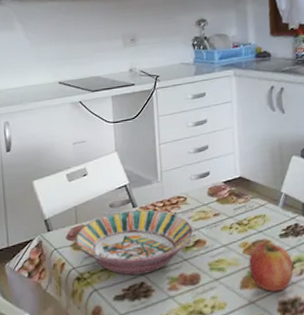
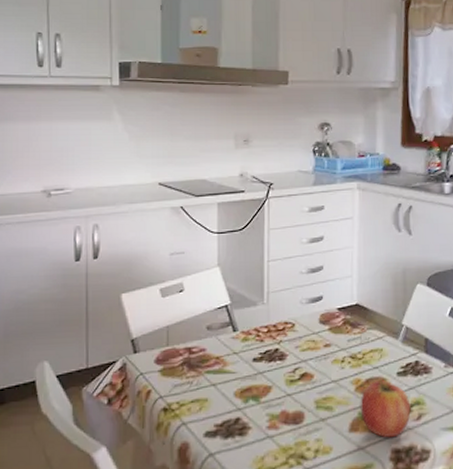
serving bowl: present [75,209,194,276] -> none [165,334,301,409]

